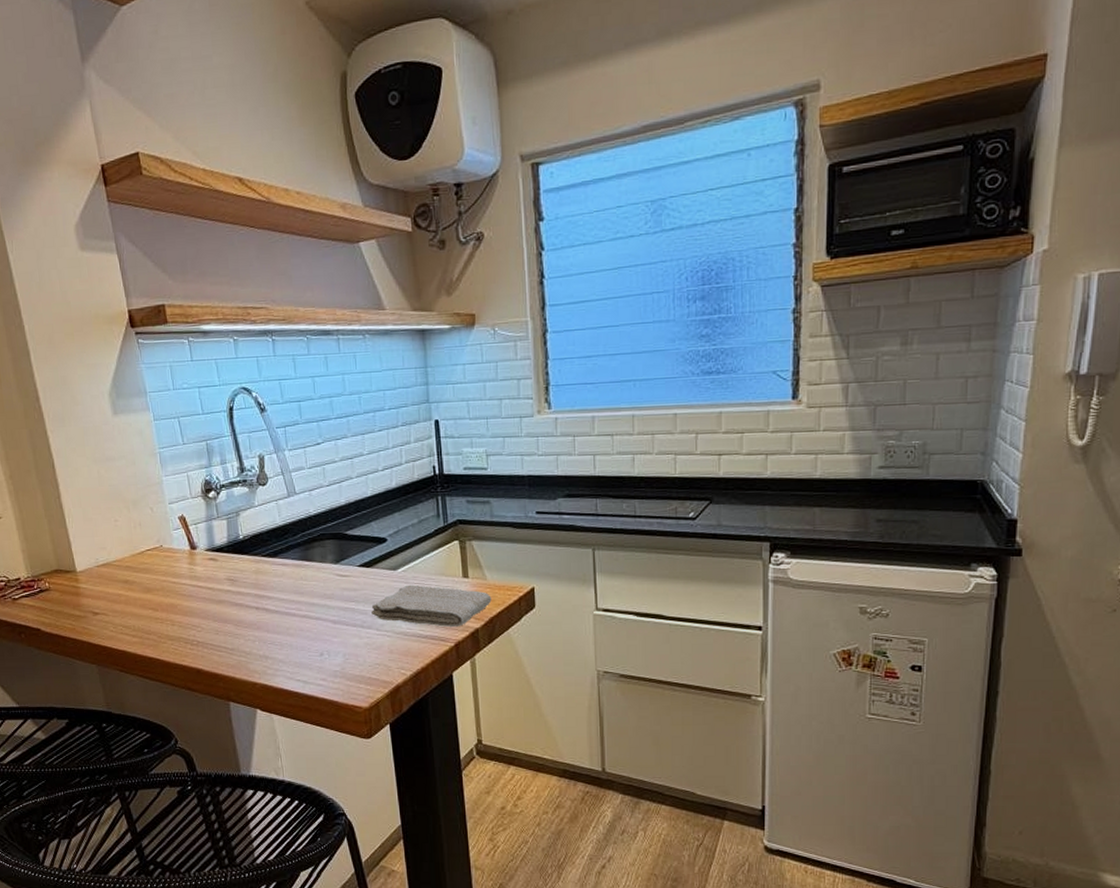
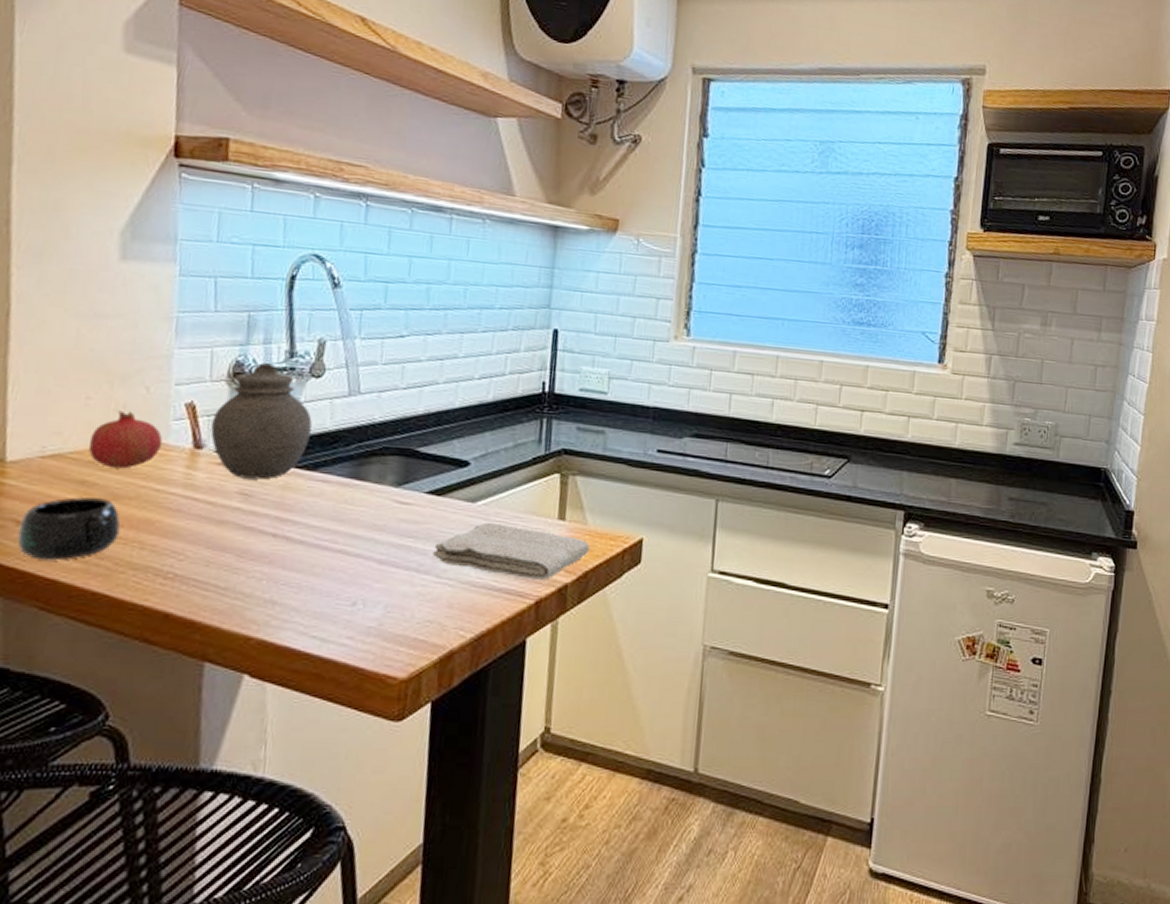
mug: none [95,592,157,638] -> present [17,497,121,561]
fruit: none [123,527,170,570] -> present [89,410,163,469]
jar: none [198,479,267,568] -> present [210,363,312,480]

